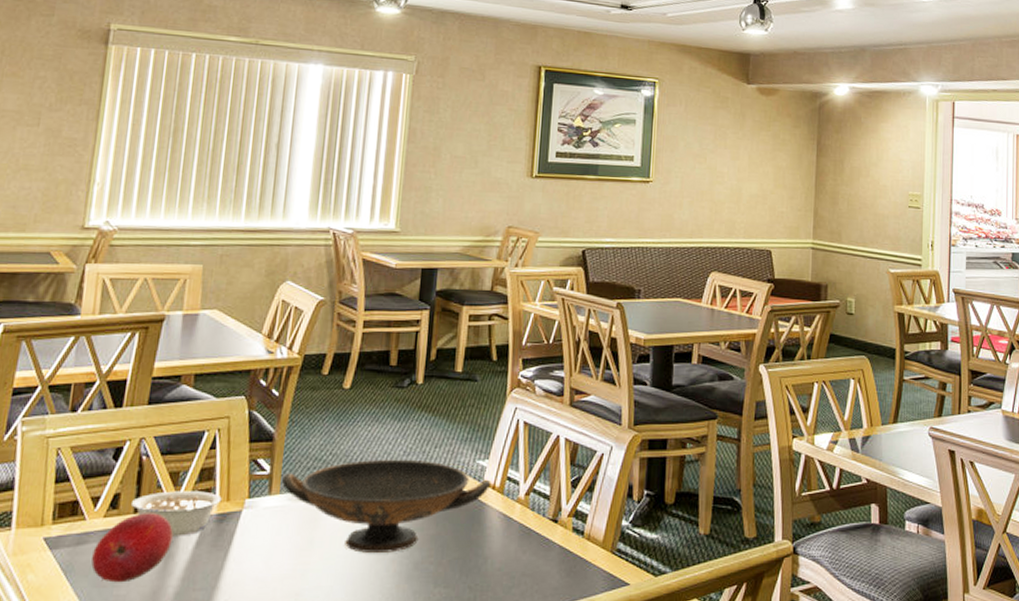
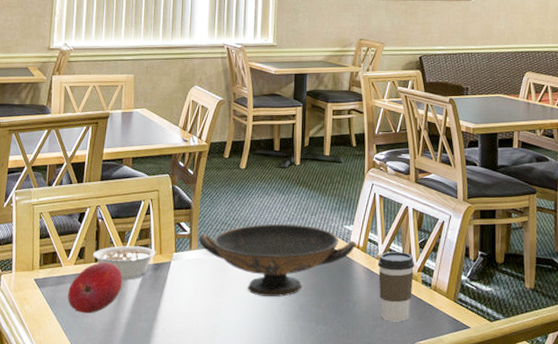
coffee cup: none [517,492,565,580] -> present [377,252,415,322]

